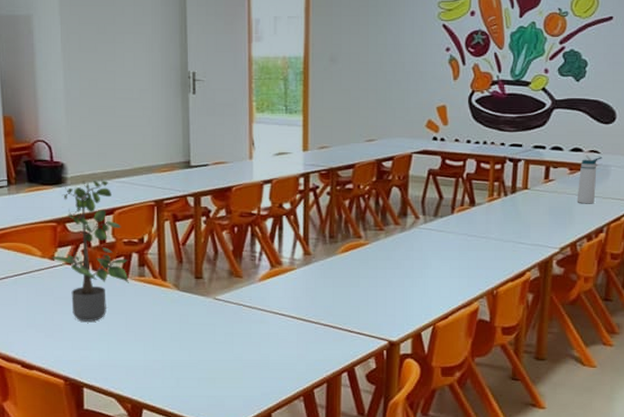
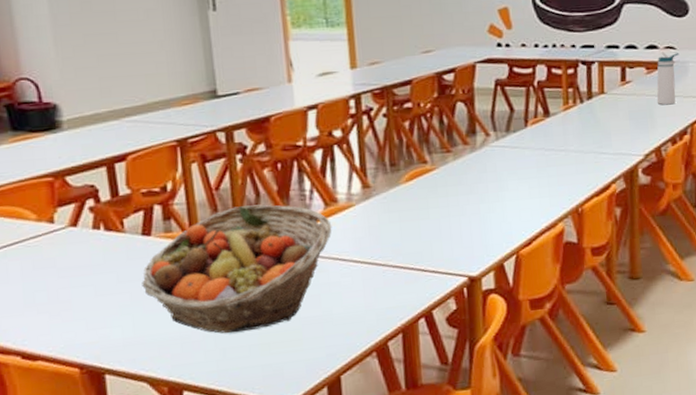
potted plant: present [52,178,129,322] -> none [51,119,153,294]
fruit basket: none [118,261,275,366] -> present [142,204,332,334]

